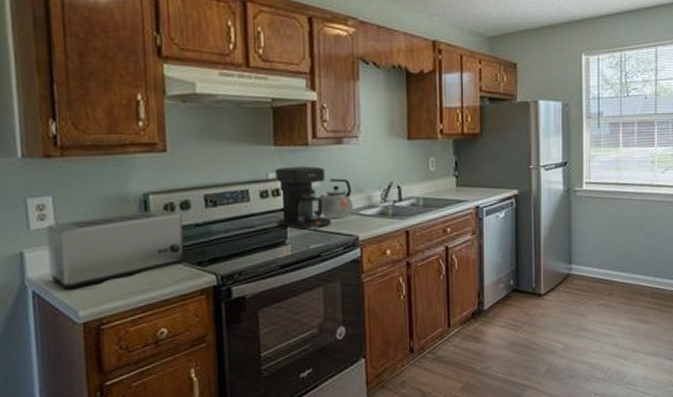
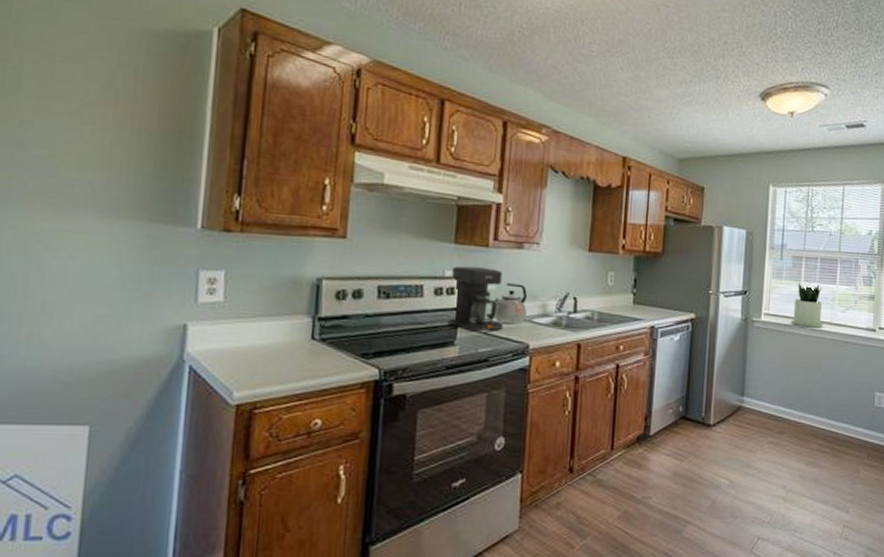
toaster: present [46,208,185,290] -> none [210,294,353,369]
planter: none [612,148,645,192] -> present [790,283,824,328]

